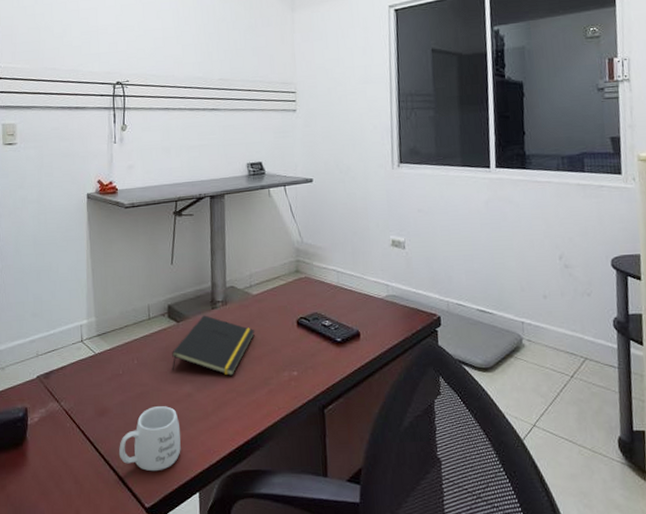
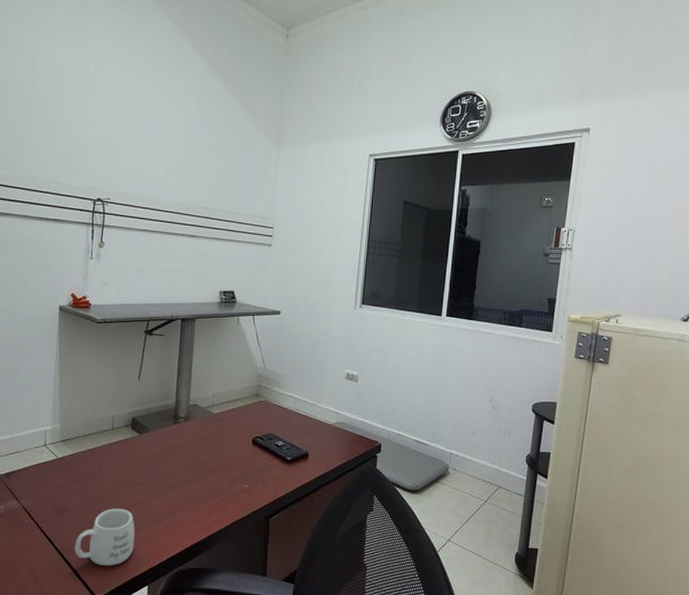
notepad: present [172,315,255,377] -> none [131,429,213,486]

